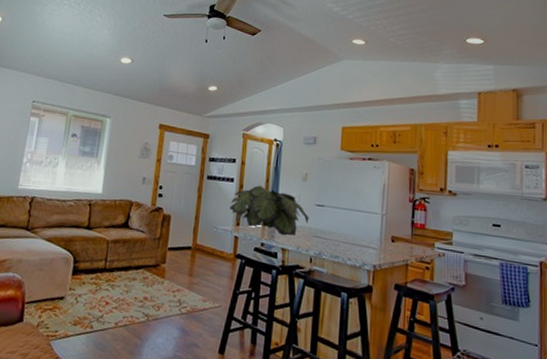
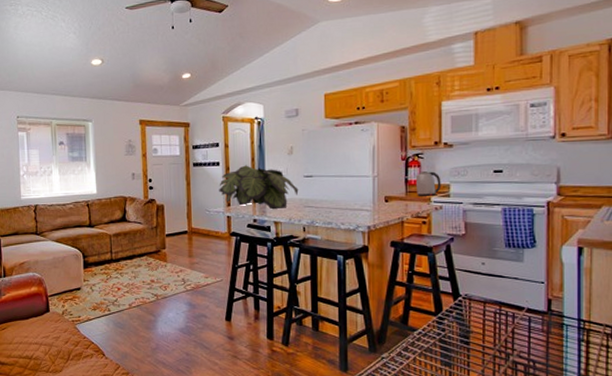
kettle: none [421,216,445,242] -> present [415,171,441,196]

